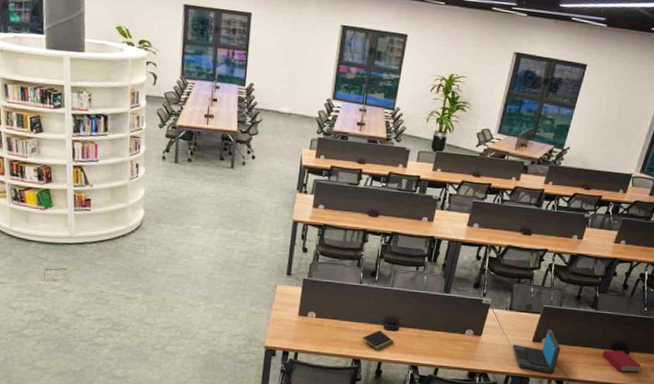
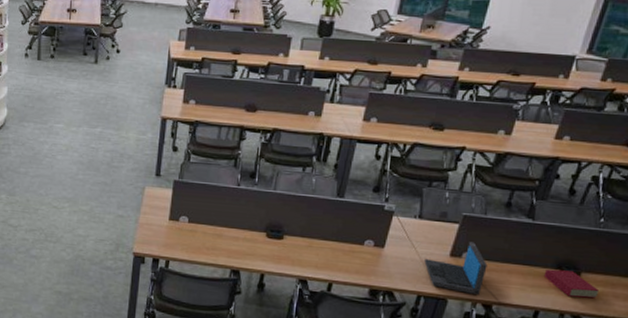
notepad: present [361,330,394,350] -> none [240,237,278,261]

